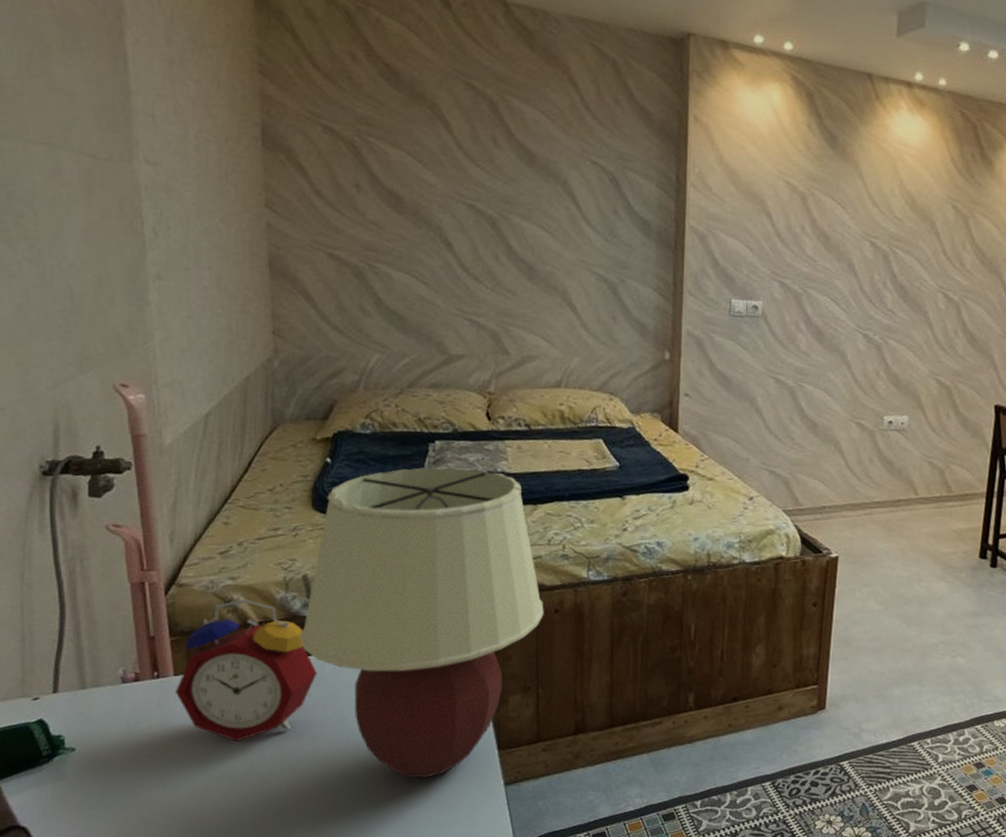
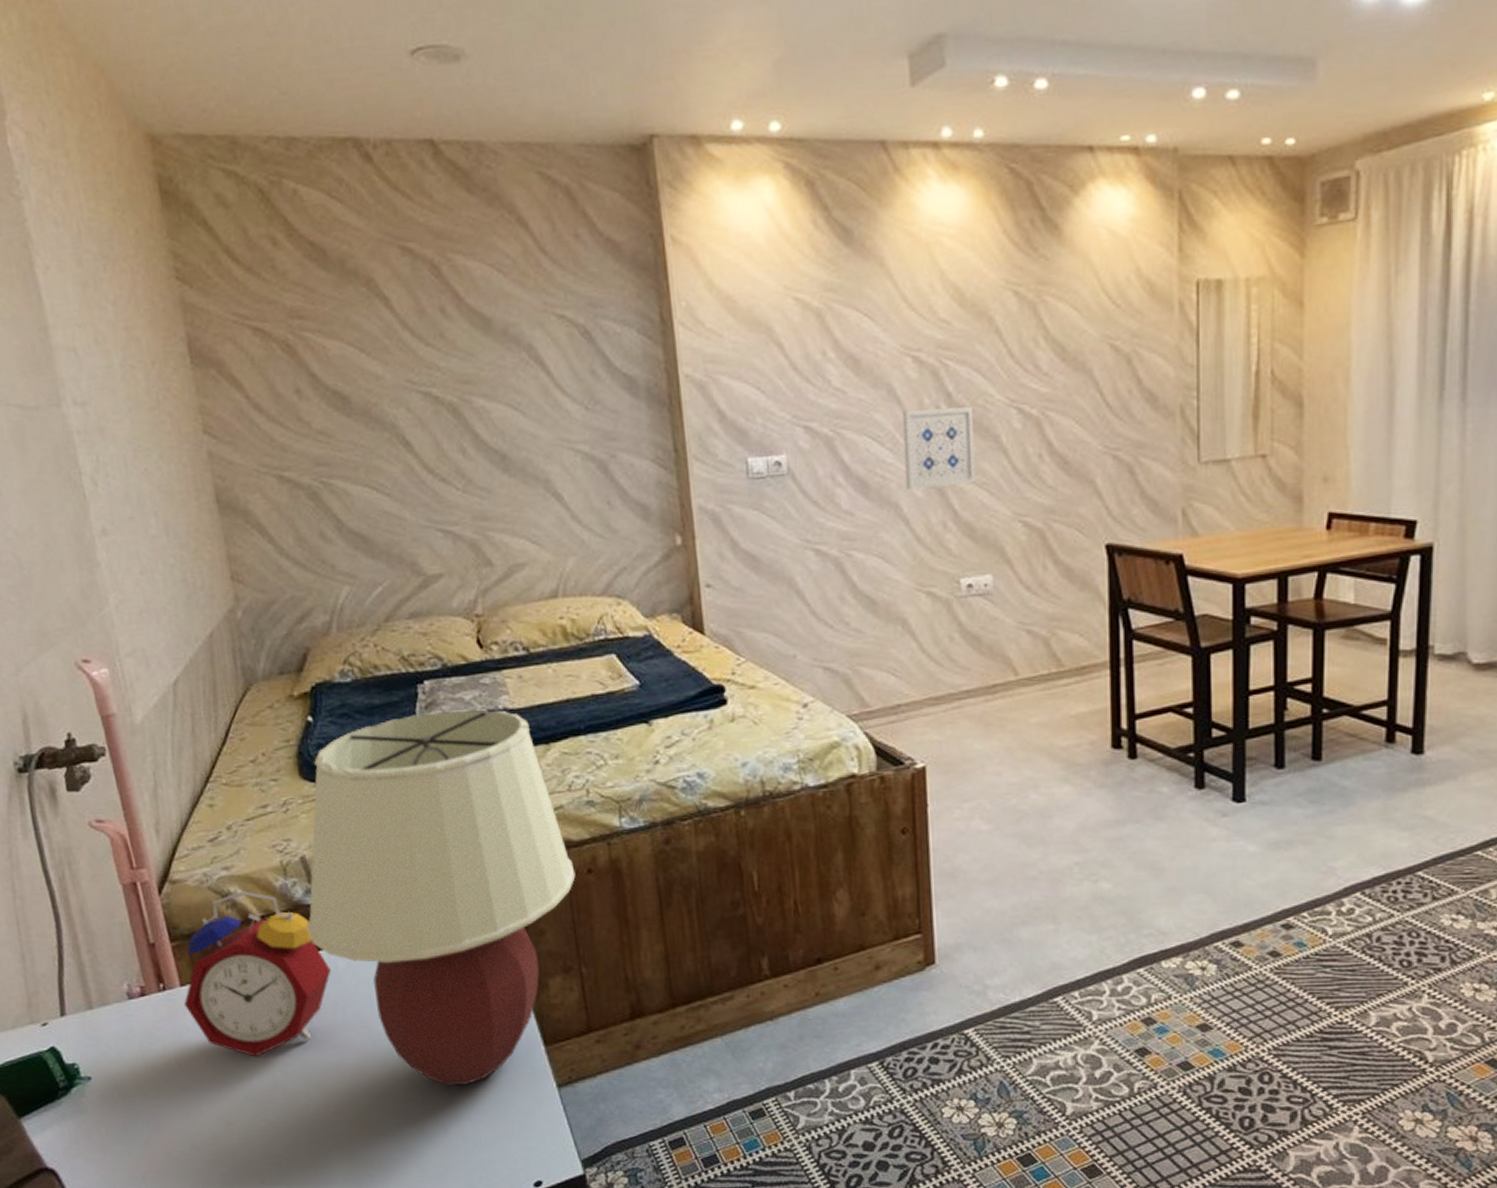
wall art: none [852,282,911,346] -> present [902,407,975,490]

